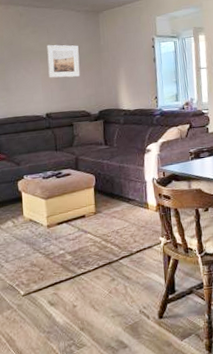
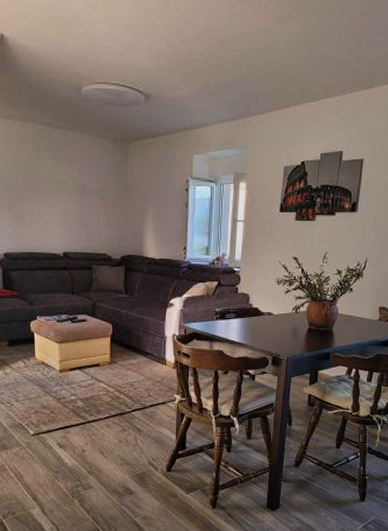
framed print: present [47,44,80,78] -> none [67,174,103,215]

